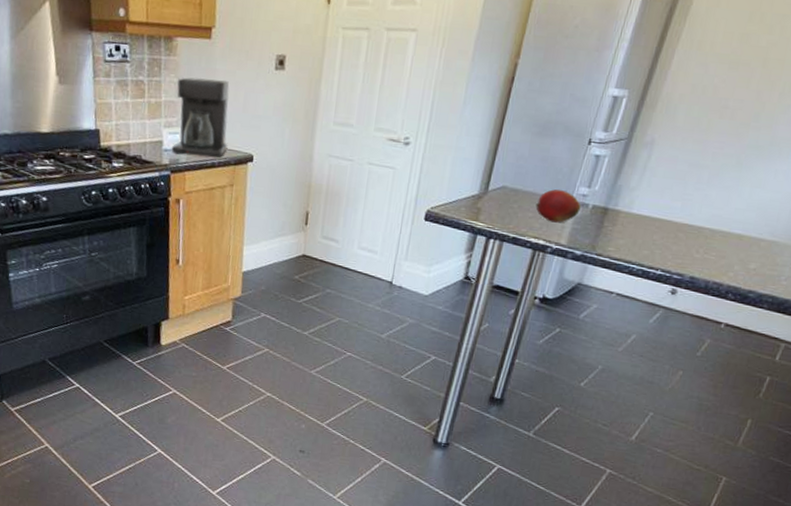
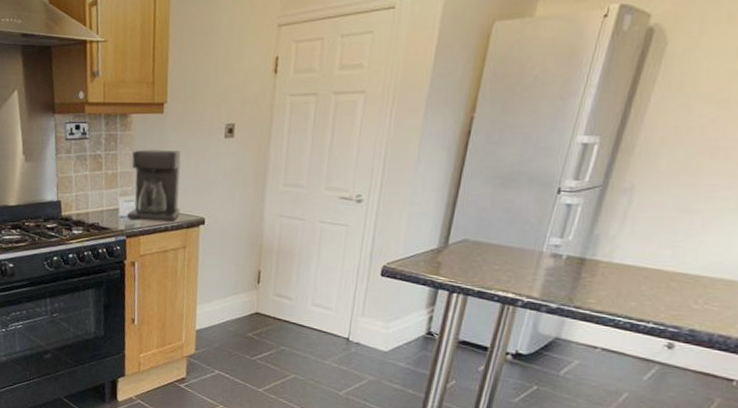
fruit: present [536,189,581,223] -> none [502,240,554,275]

